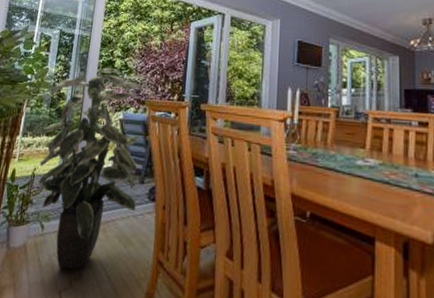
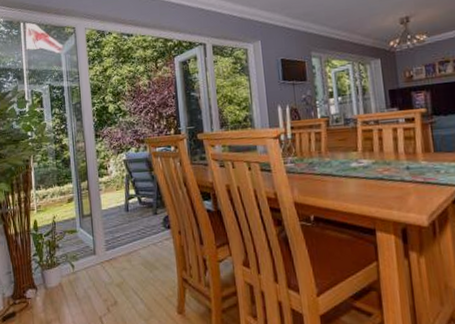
indoor plant: present [38,67,143,270] -> none [52,112,154,298]

